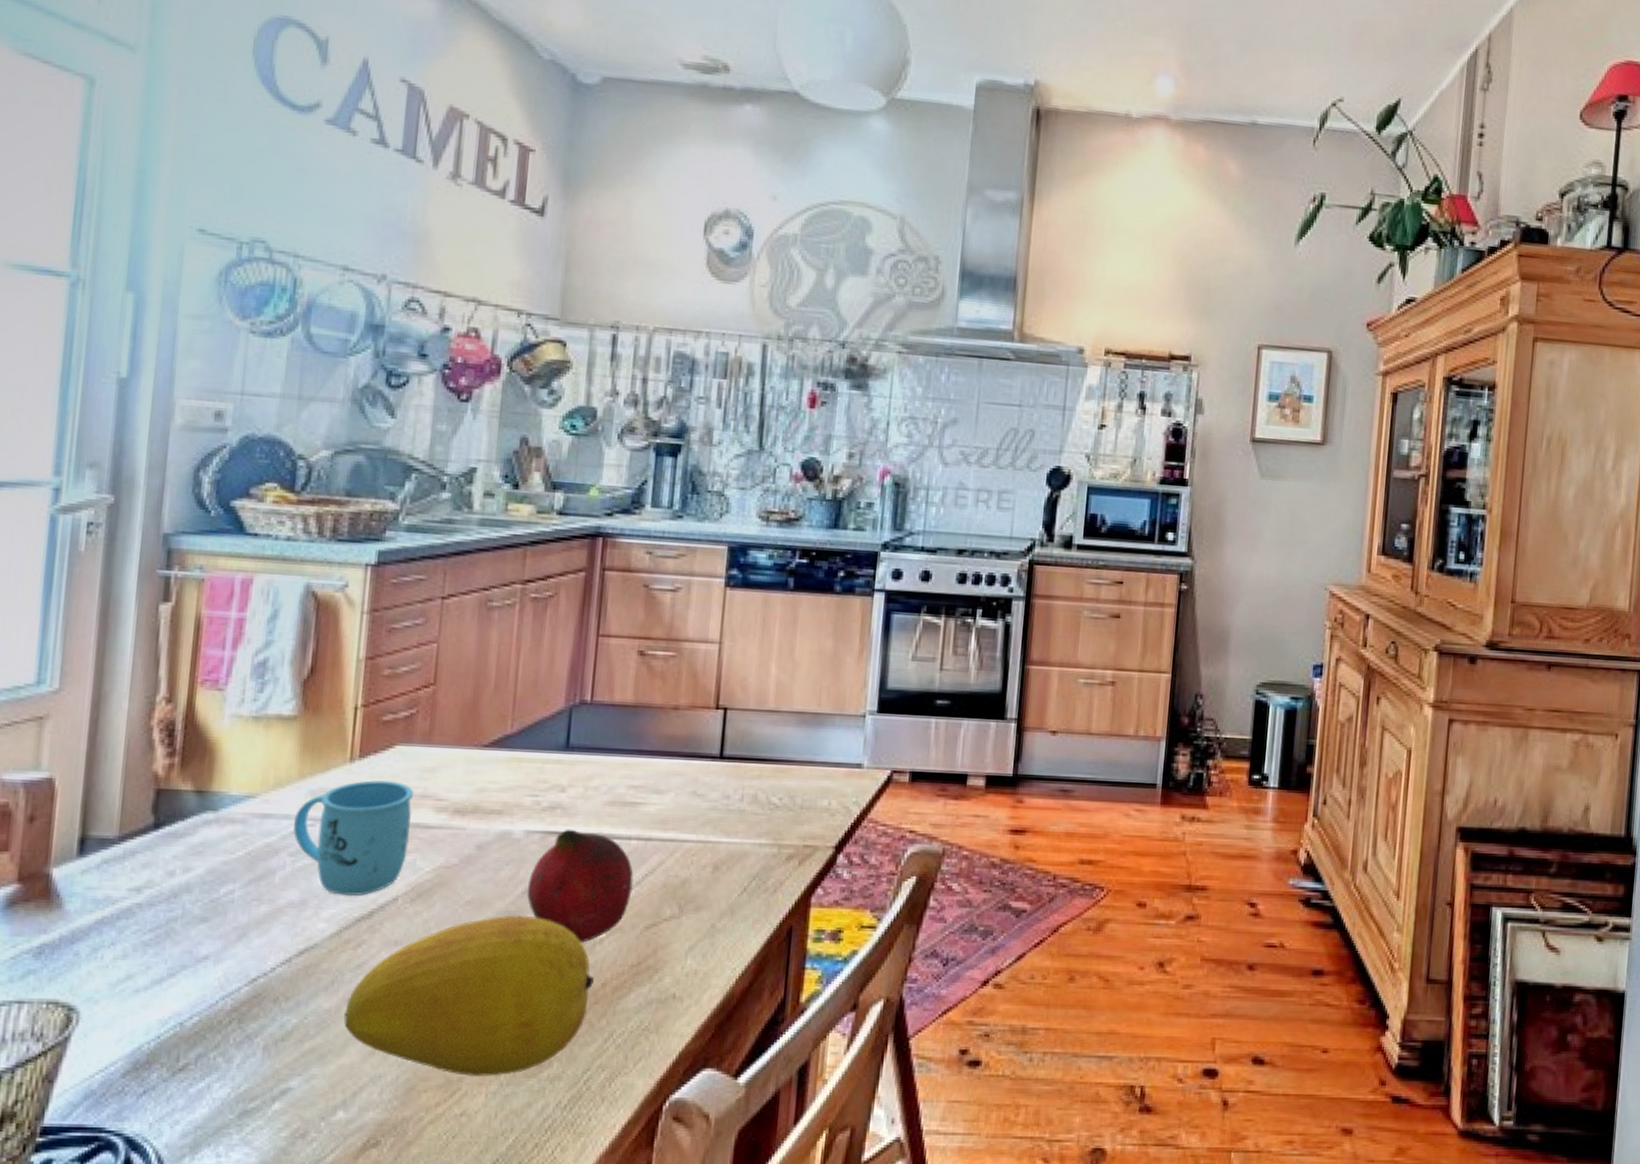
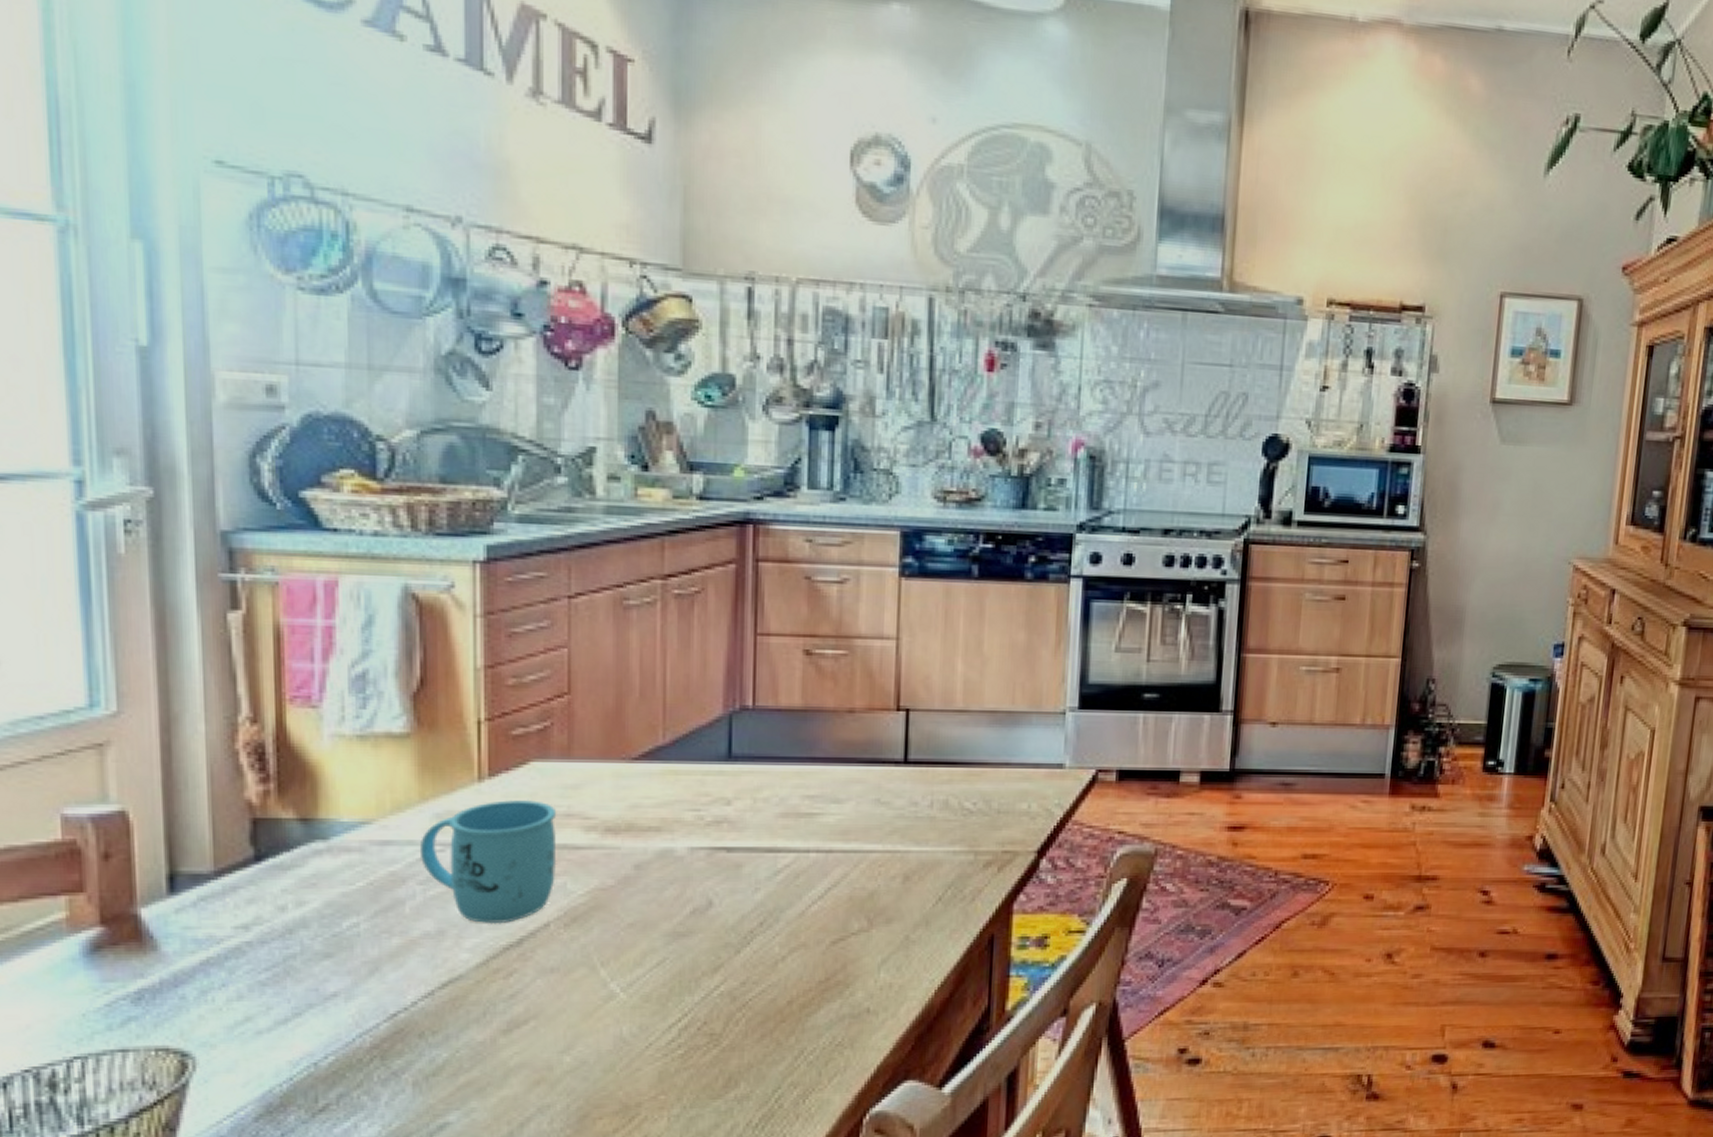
fruit: present [344,915,594,1077] -> none [501,935,778,1102]
fruit: present [526,829,634,943] -> none [696,844,815,961]

